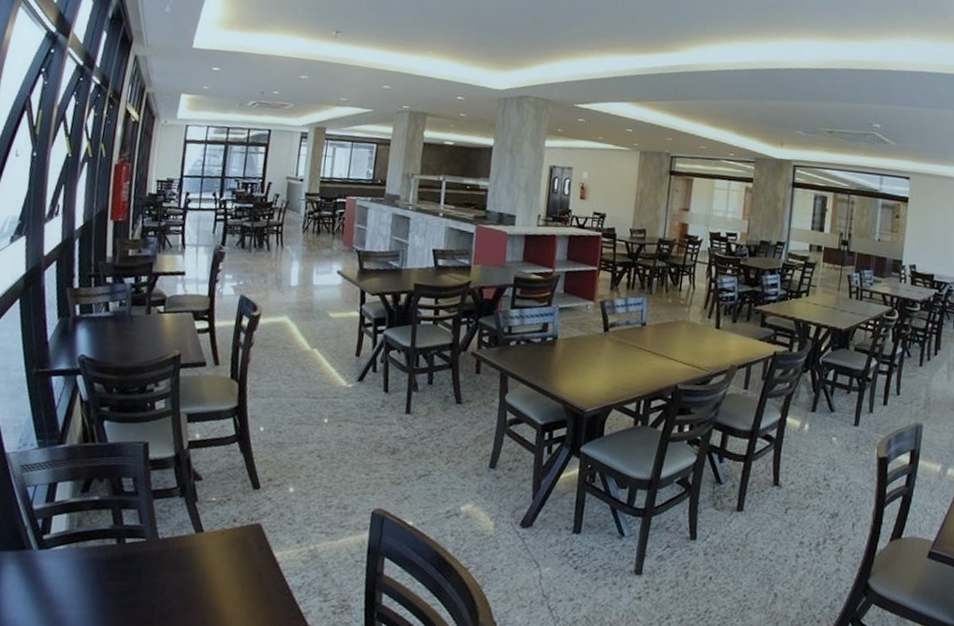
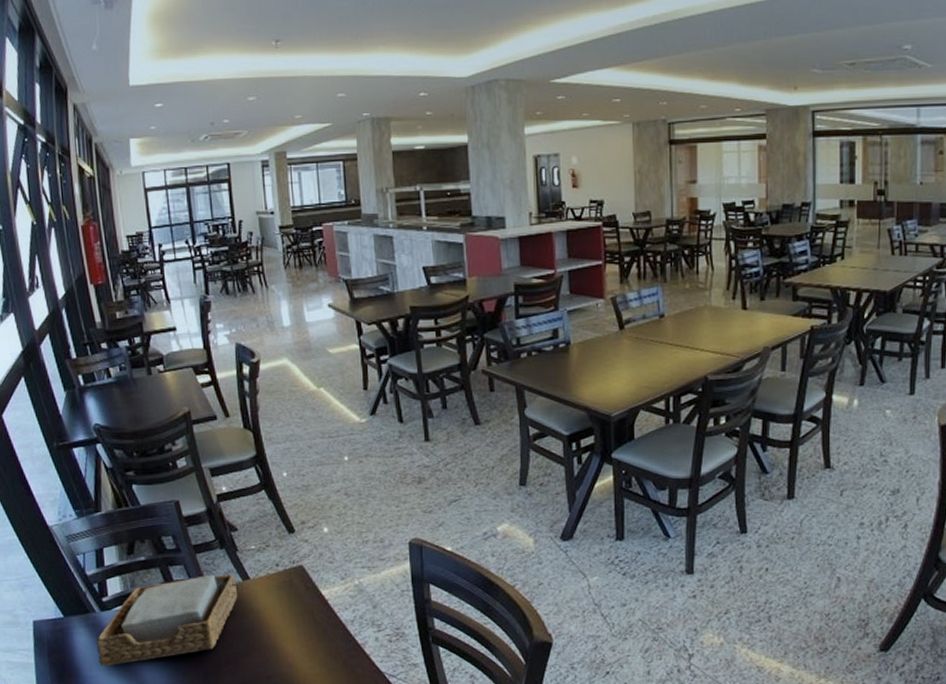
napkin holder: none [22,522,189,610] -> present [96,574,238,667]

